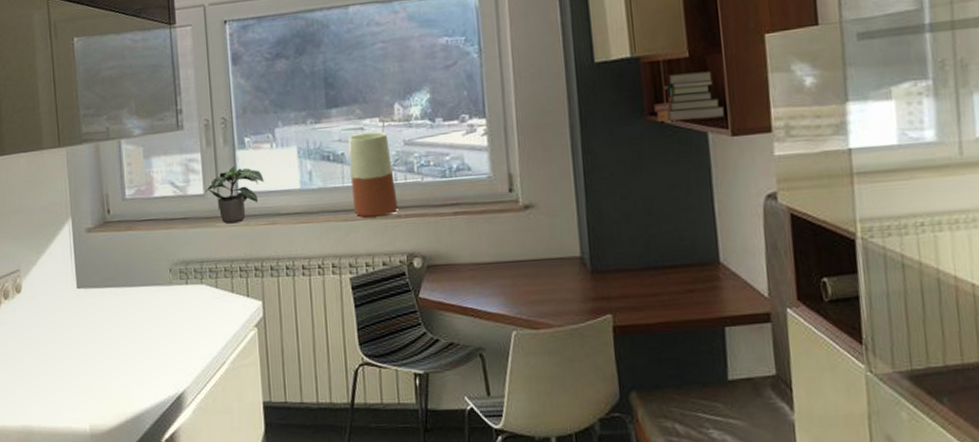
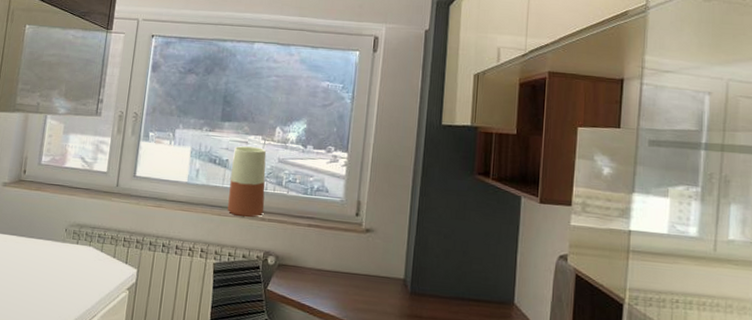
potted plant: present [205,165,264,224] -> none [109,153,159,201]
books: present [654,71,725,123] -> none [482,145,538,187]

